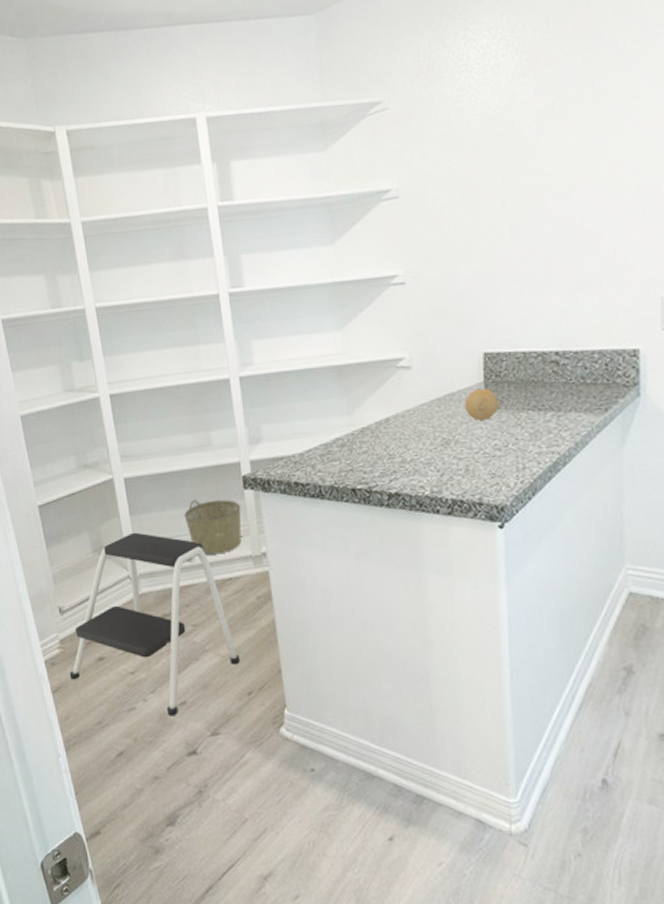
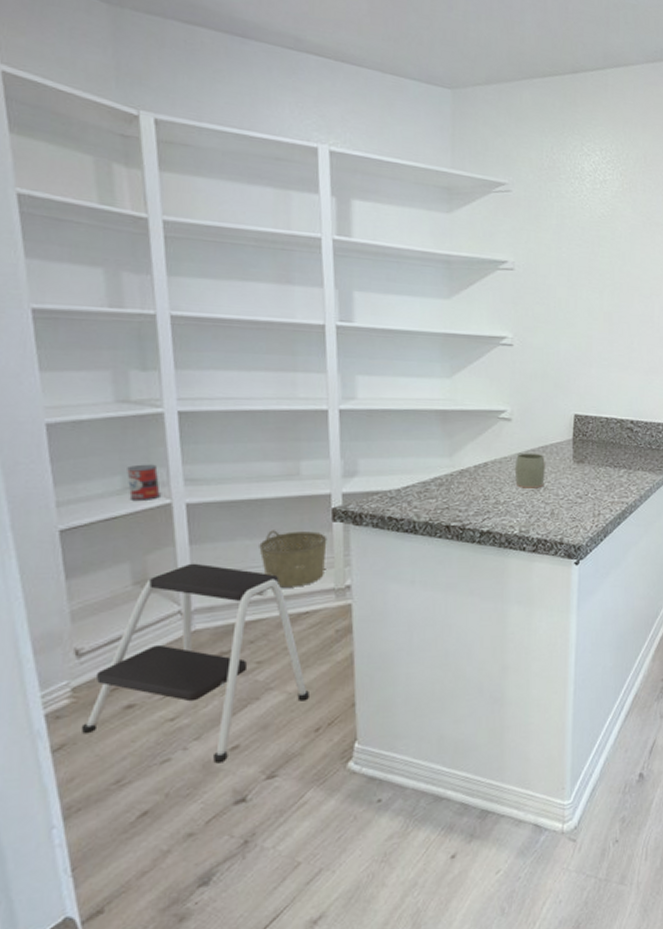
can: none [78,444,104,477] -> present [127,464,161,500]
mug: none [419,402,455,443] -> present [514,453,545,488]
fruit: present [464,388,499,420] -> none [555,444,583,471]

